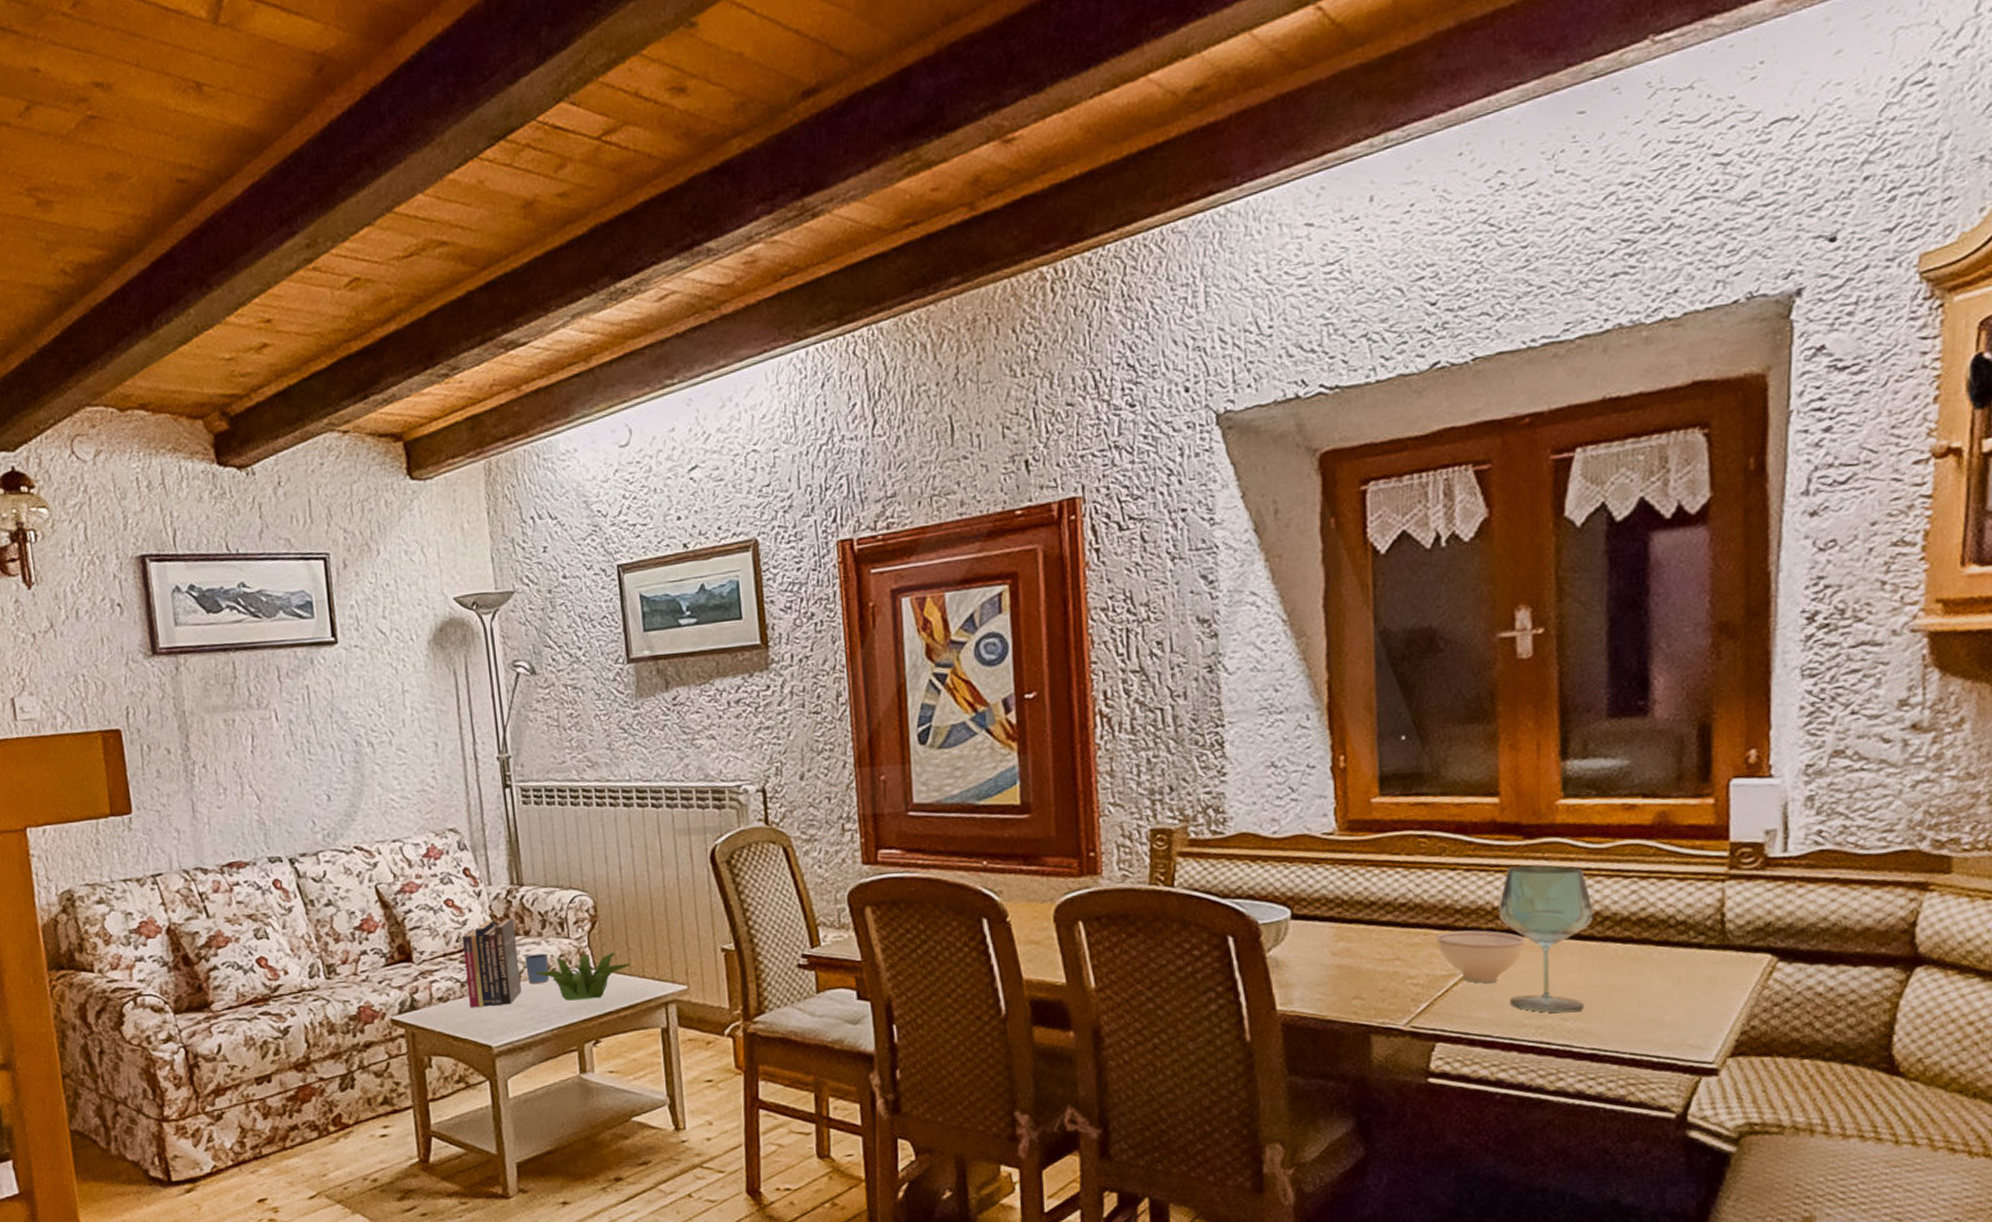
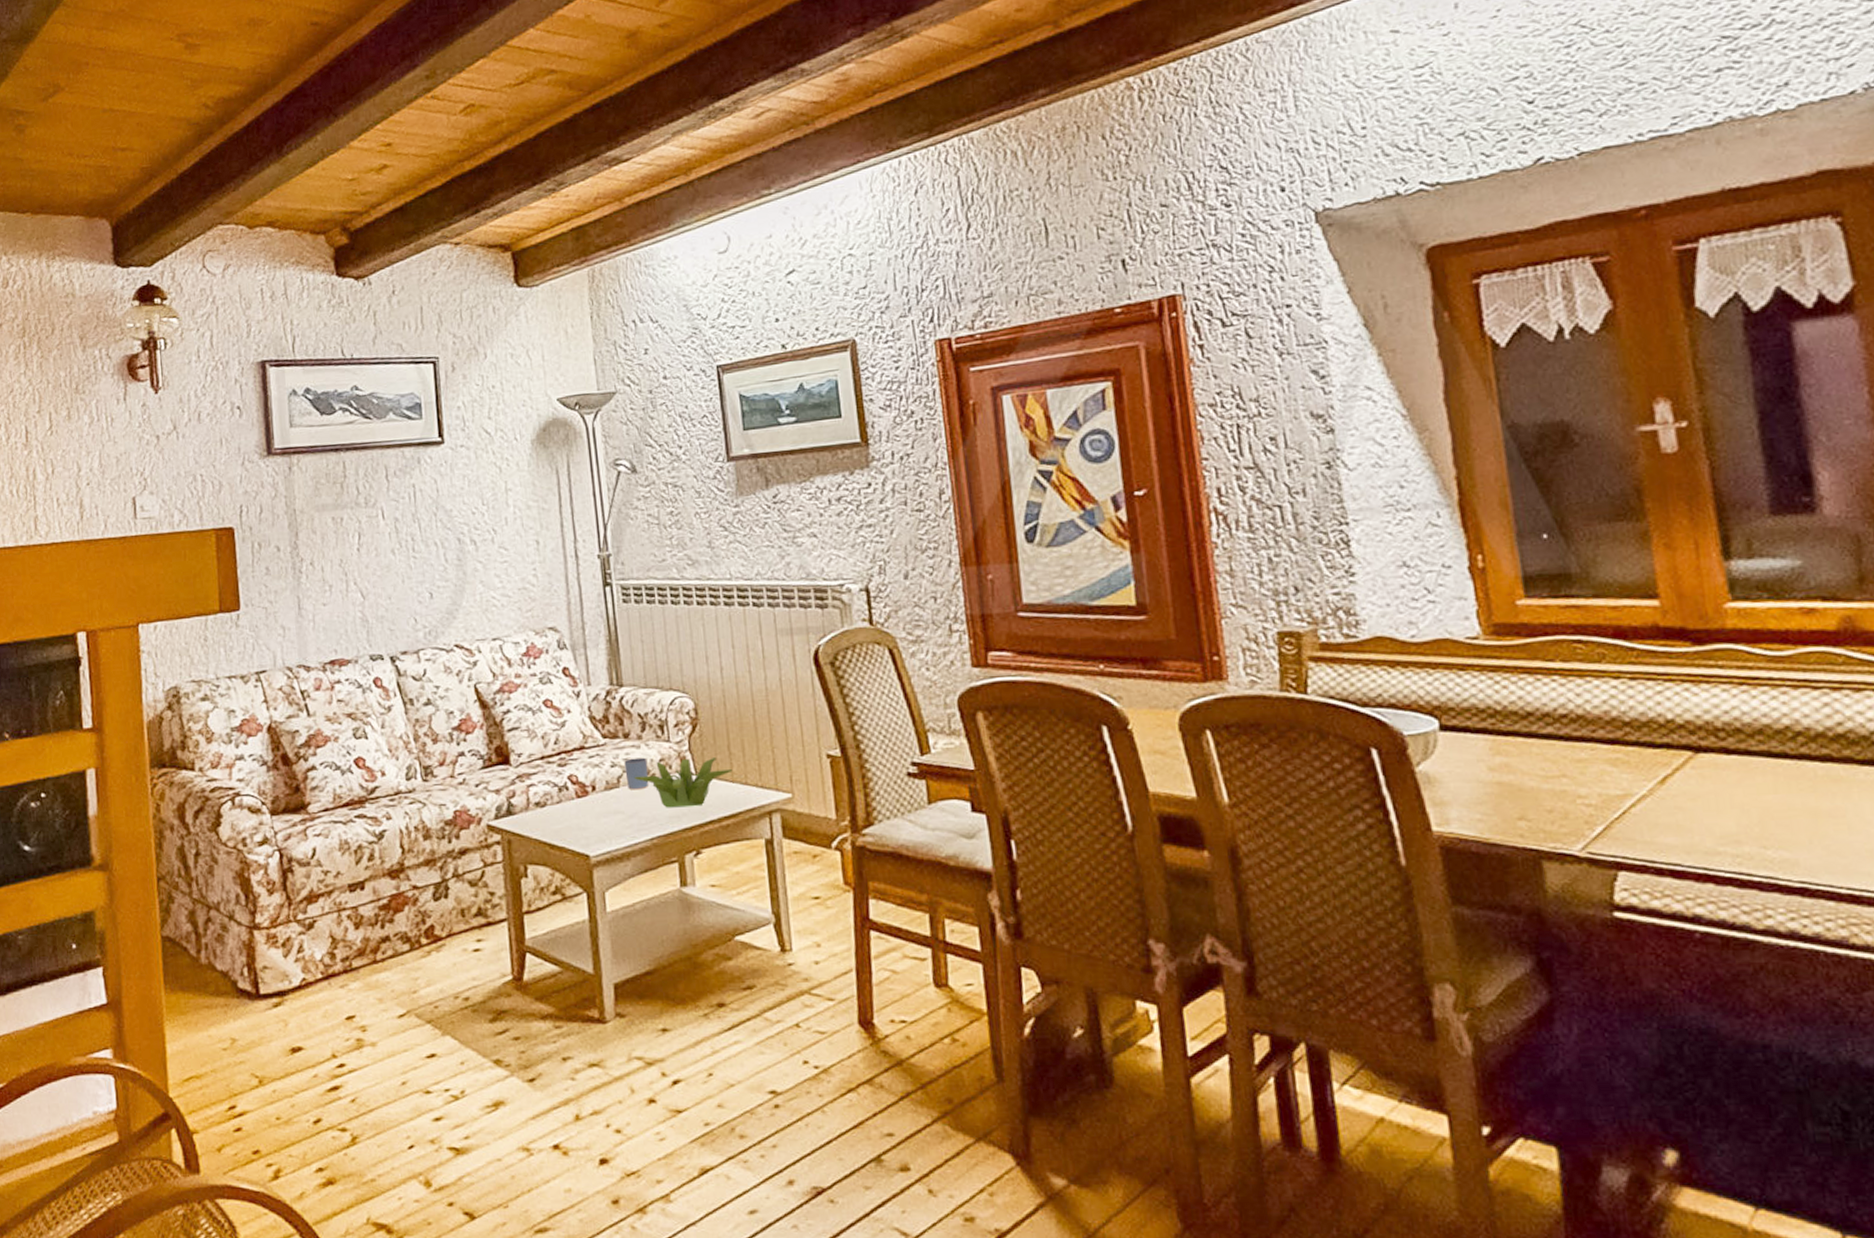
books: present [461,917,522,1008] -> none [560,719,621,814]
bowl: present [1436,930,1525,983] -> none [1604,745,1708,805]
wine glass: present [1498,864,1595,1013] -> none [1672,673,1787,840]

